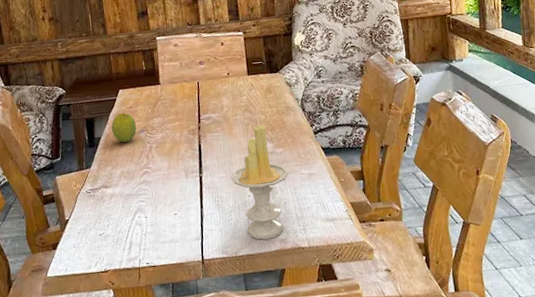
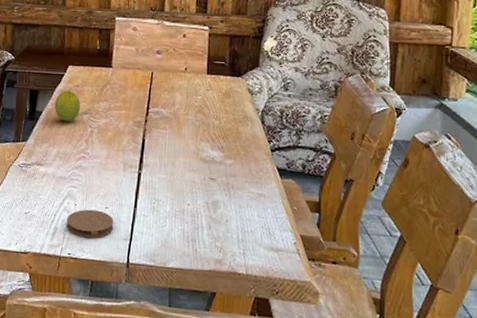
coaster: none [140,218,185,246] -> present [66,209,114,239]
candle: present [231,124,289,240] -> none [172,130,236,257]

